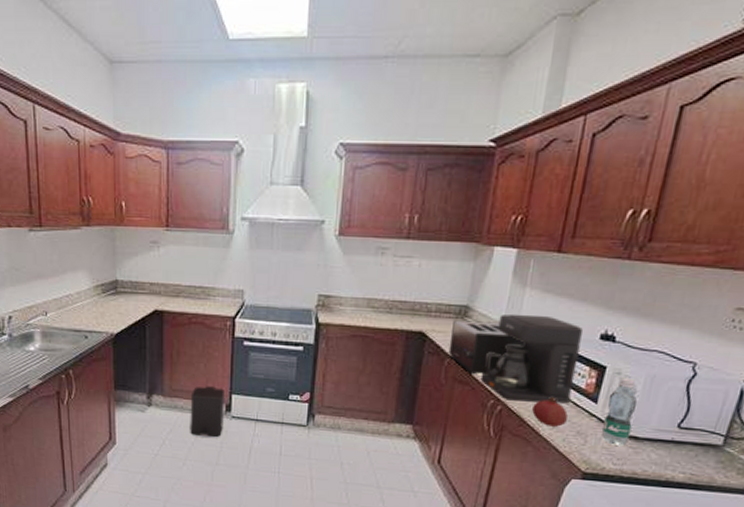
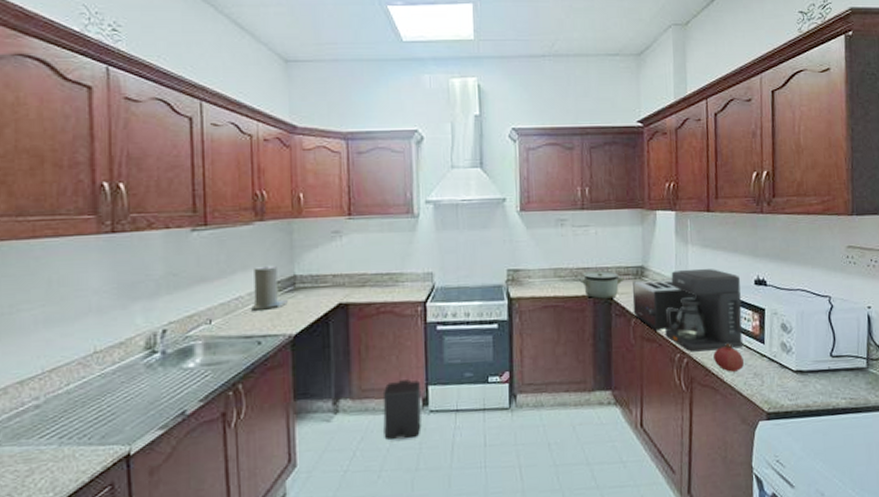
paper towel: none [80,268,110,310] -> present [251,265,288,312]
saucepan: none [392,305,444,336] -> present [578,271,624,300]
bottle: present [600,377,638,447] -> none [772,316,797,383]

